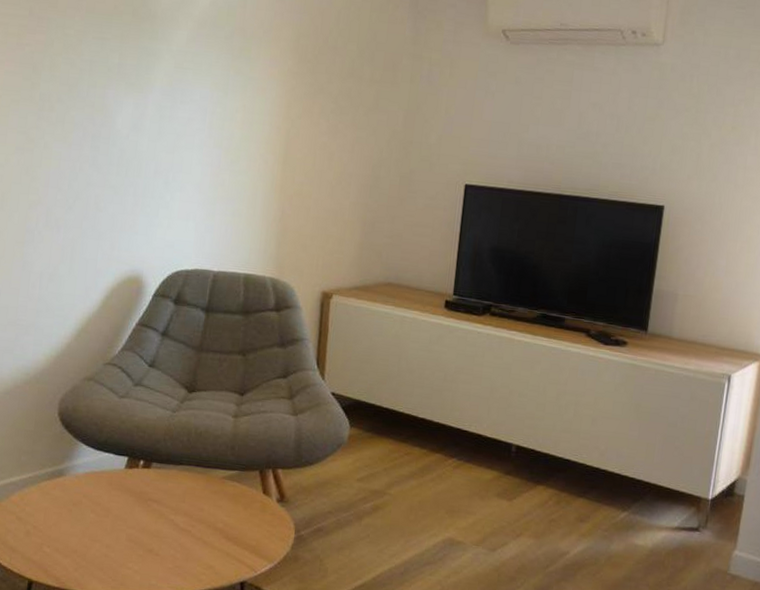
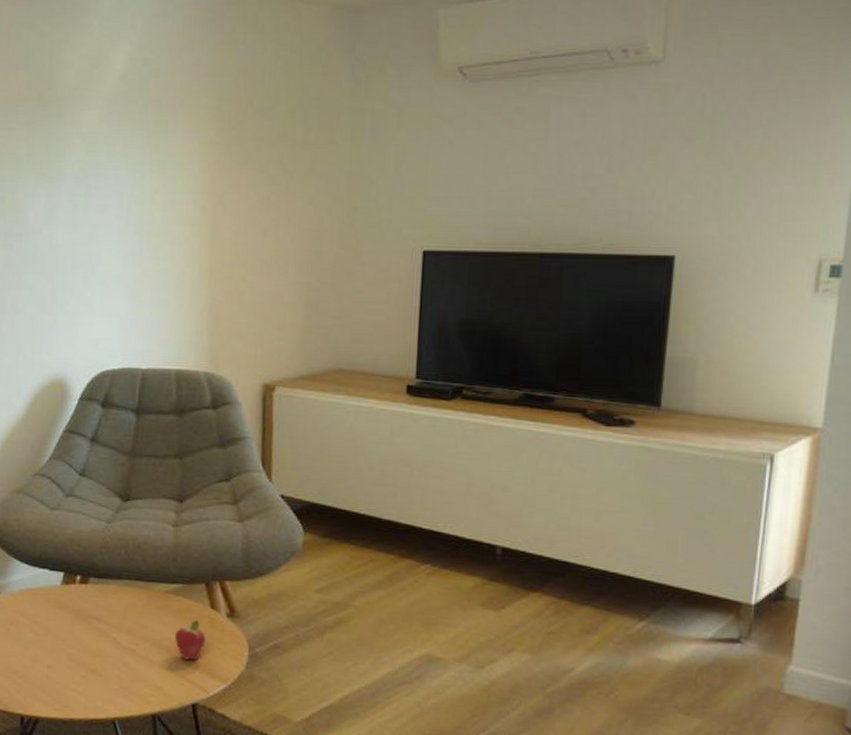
fruit: none [228,504,257,542] -> present [174,619,206,661]

